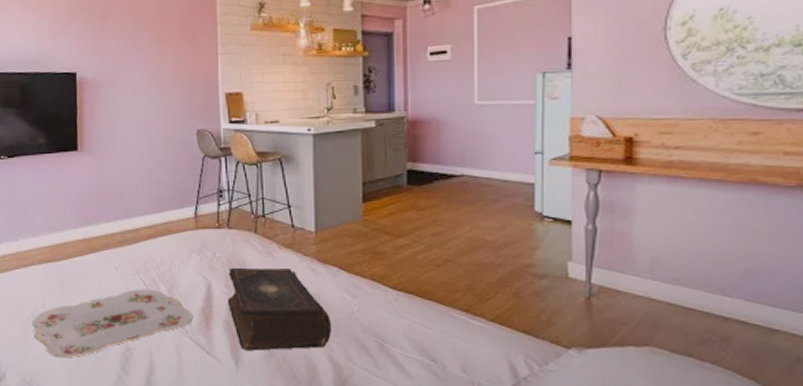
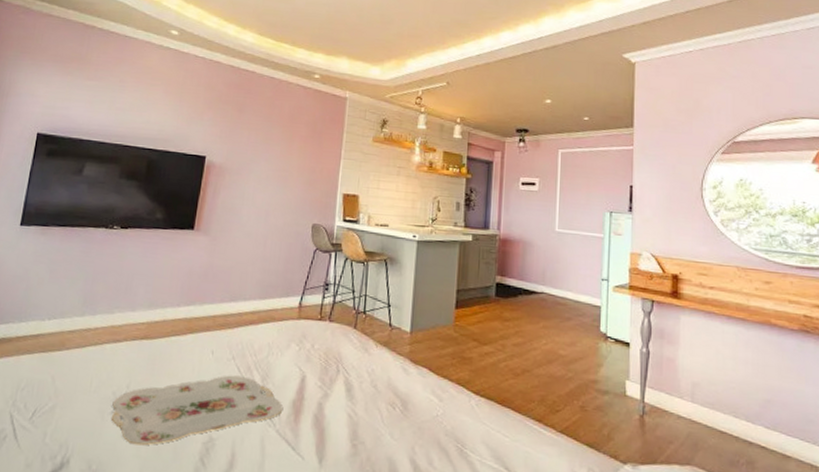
book: present [227,267,332,351] -> none [319,360,417,450]

